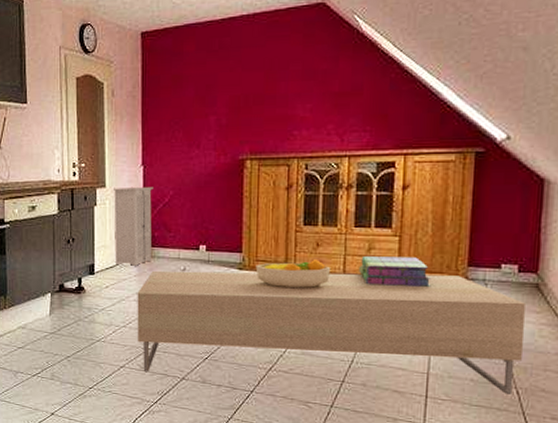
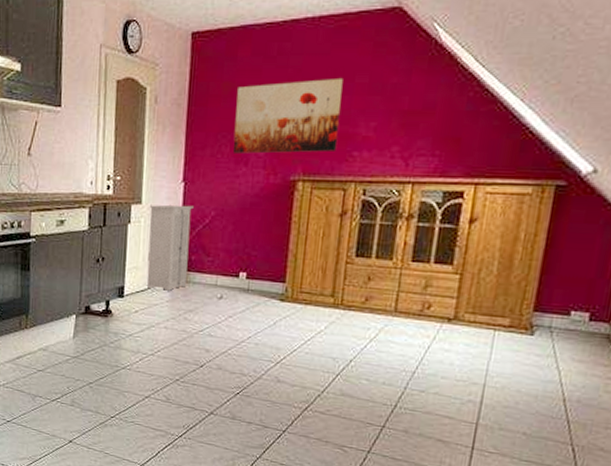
coffee table: present [137,270,525,394] -> none [165,296,593,451]
wall art: none [185,66,279,137] -> present [232,77,343,154]
fruit bowl: present [255,258,330,289] -> none [299,293,381,326]
stack of books: present [358,256,432,287] -> none [411,294,492,331]

